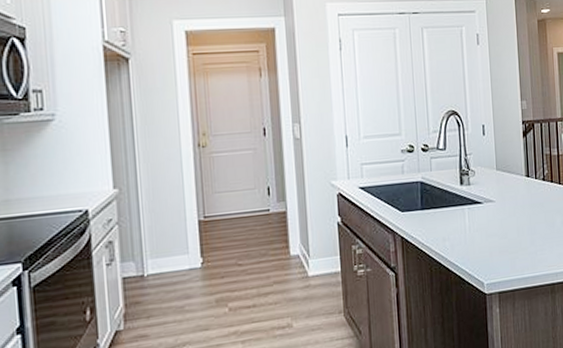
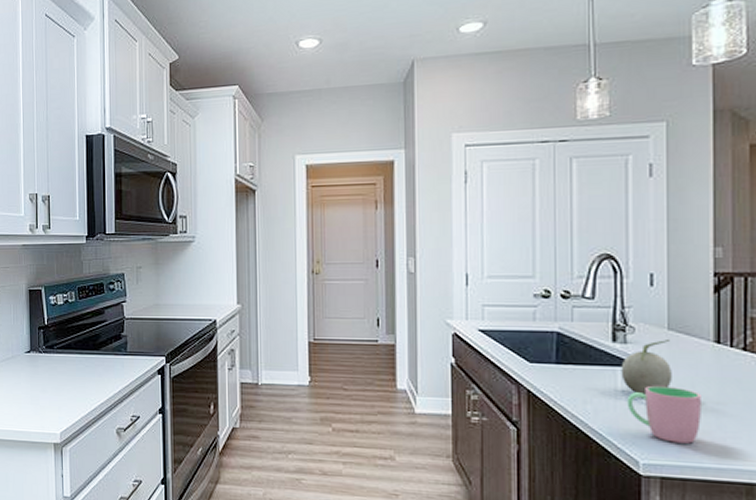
fruit: none [467,178,501,227] -> present [621,340,672,394]
cup: none [473,216,521,262] -> present [627,385,701,444]

